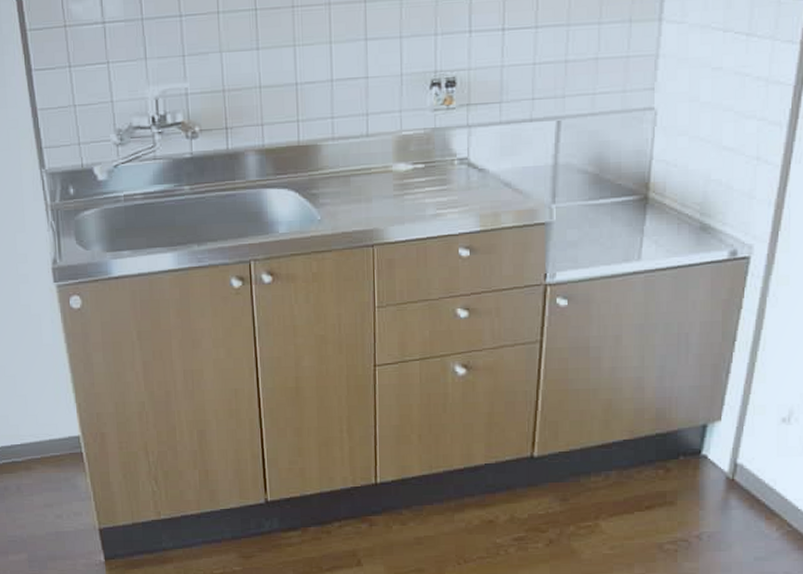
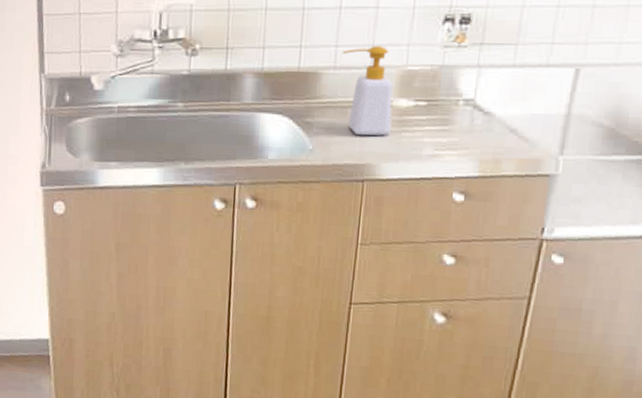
soap bottle: none [339,114,393,203] -> present [343,46,393,136]

